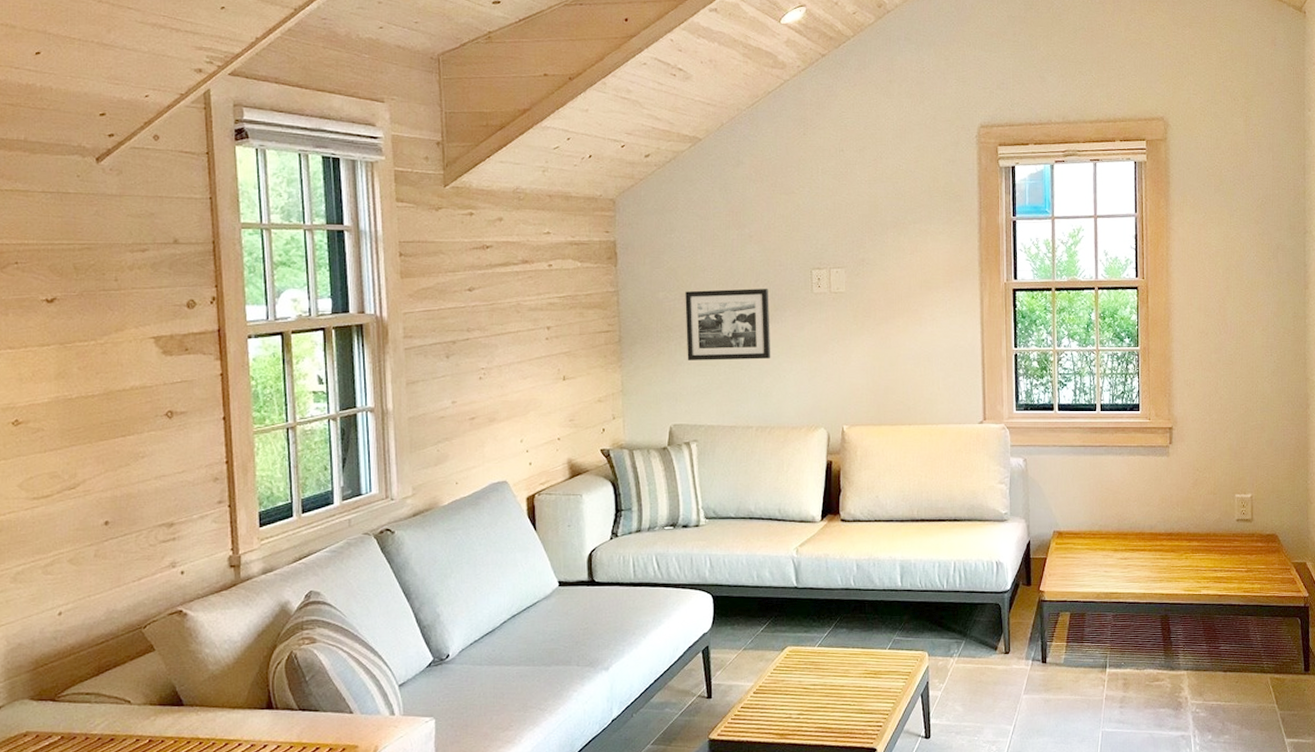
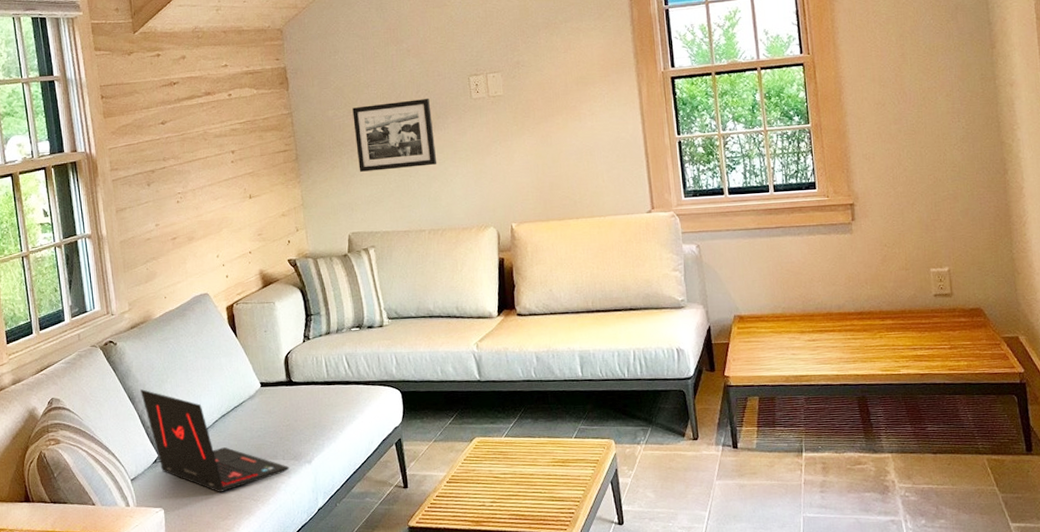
laptop: none [418,584,584,701] -> present [140,389,290,492]

